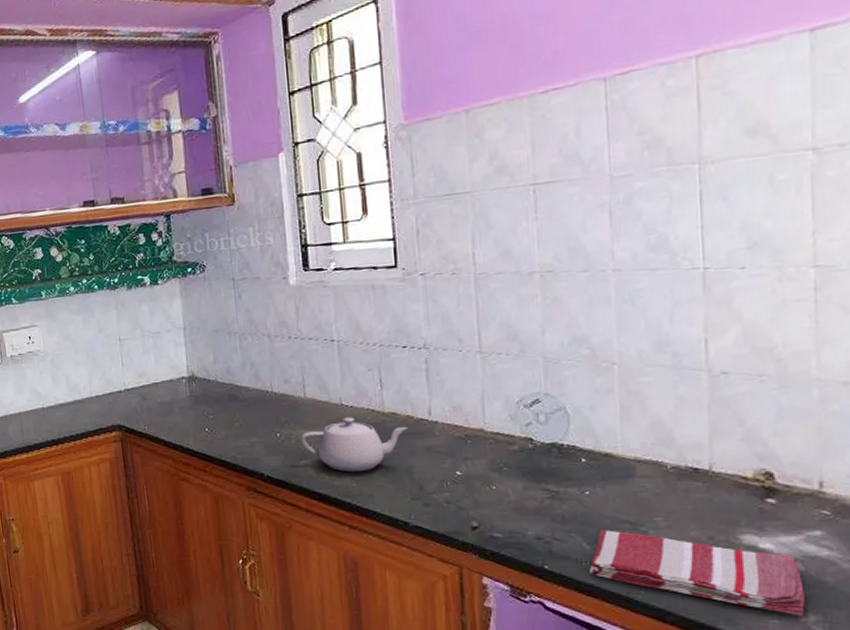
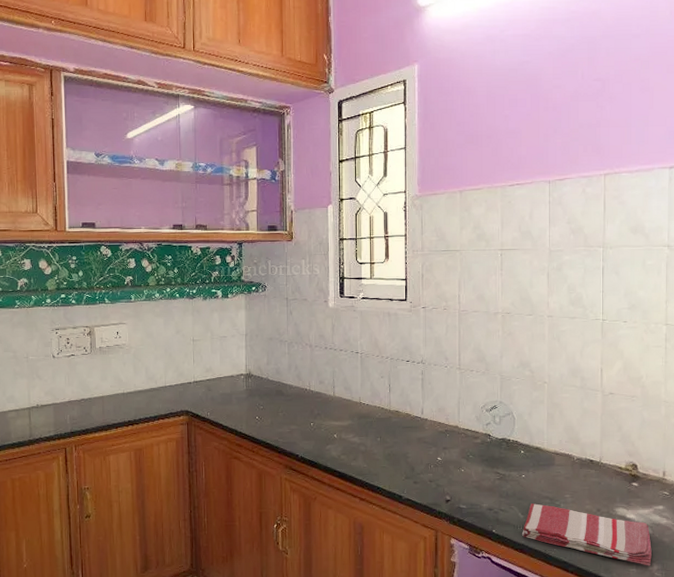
teapot: present [300,417,408,473] -> none [328,413,406,456]

